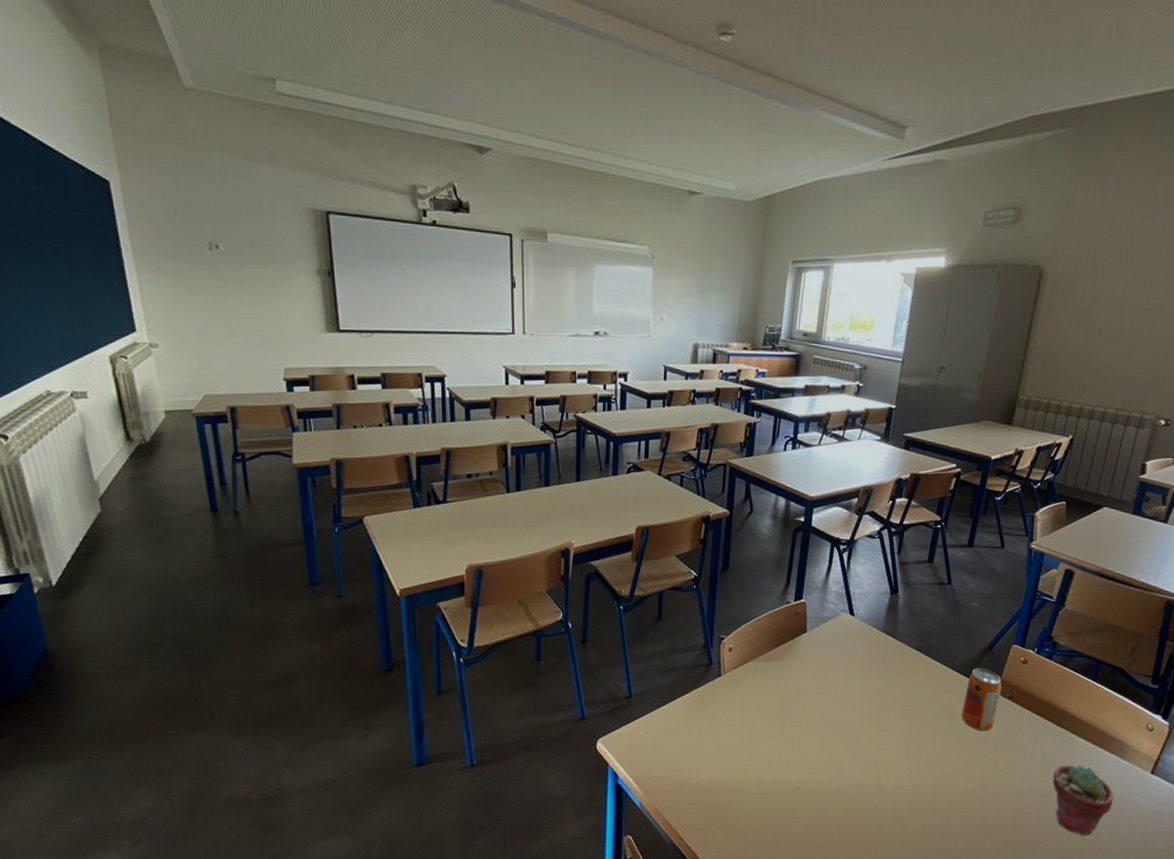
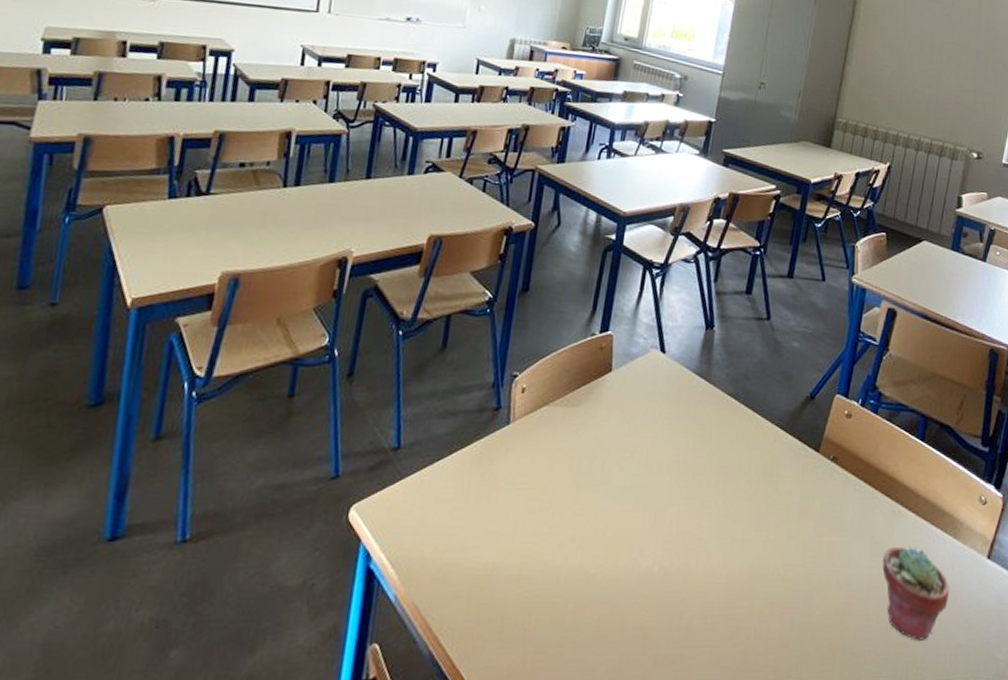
beverage can: present [961,667,1002,731] -> none [781,421,825,502]

